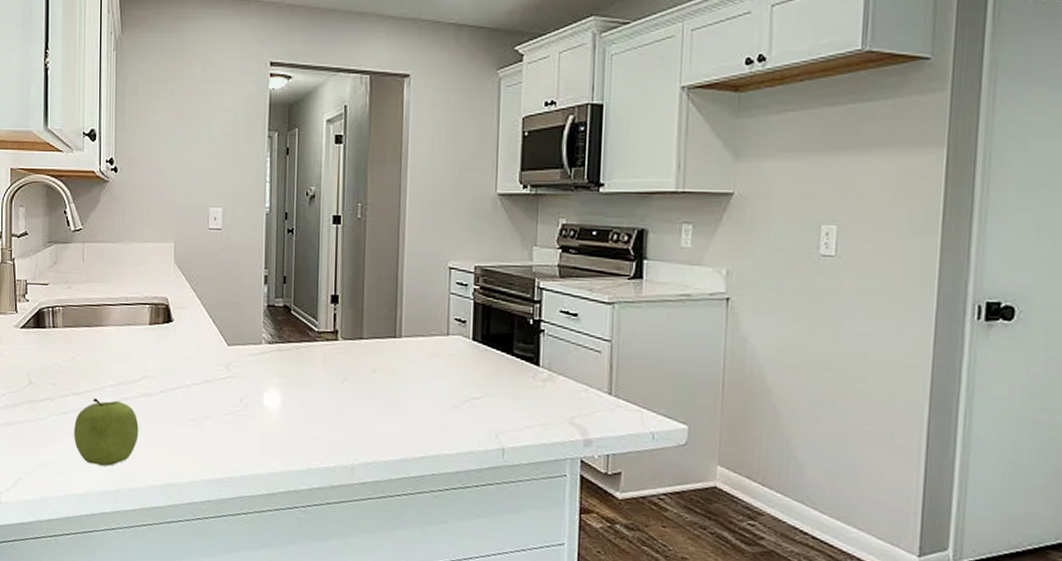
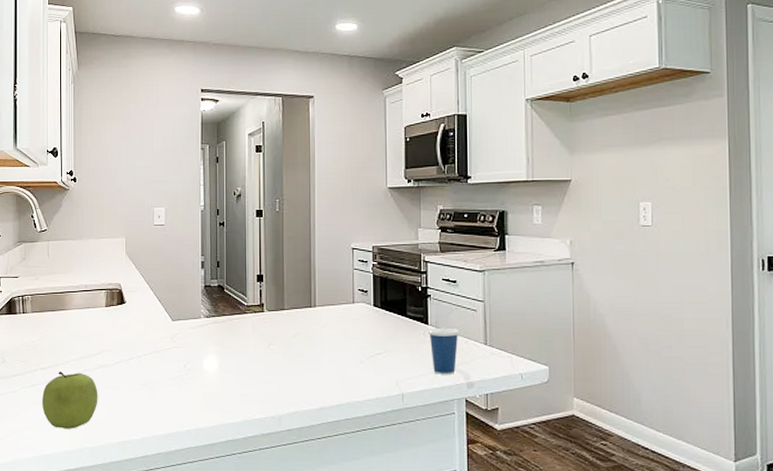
cup: none [538,347,579,429] -> present [427,308,460,375]

